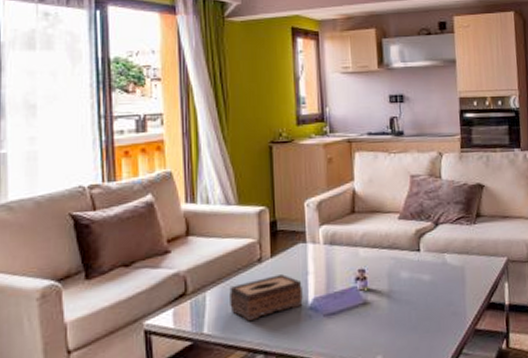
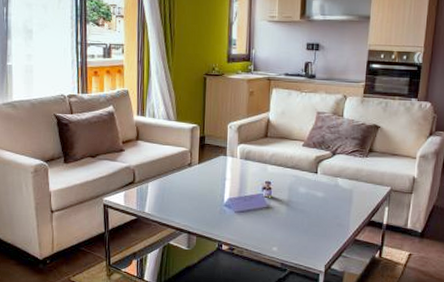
tissue box: present [229,274,303,321] -> none [165,177,221,208]

